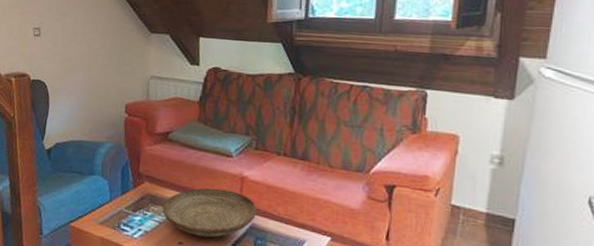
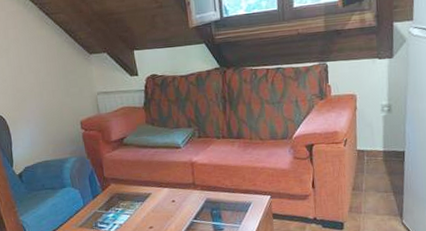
decorative bowl: present [162,188,257,238] -> none [130,175,209,219]

